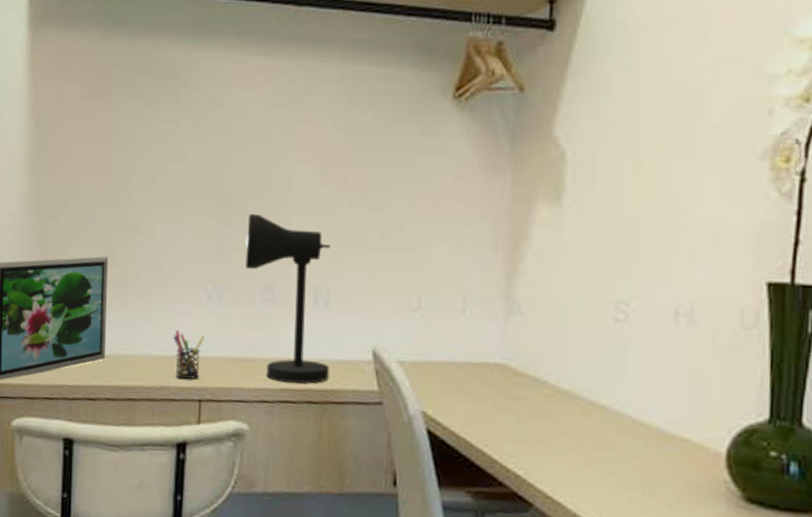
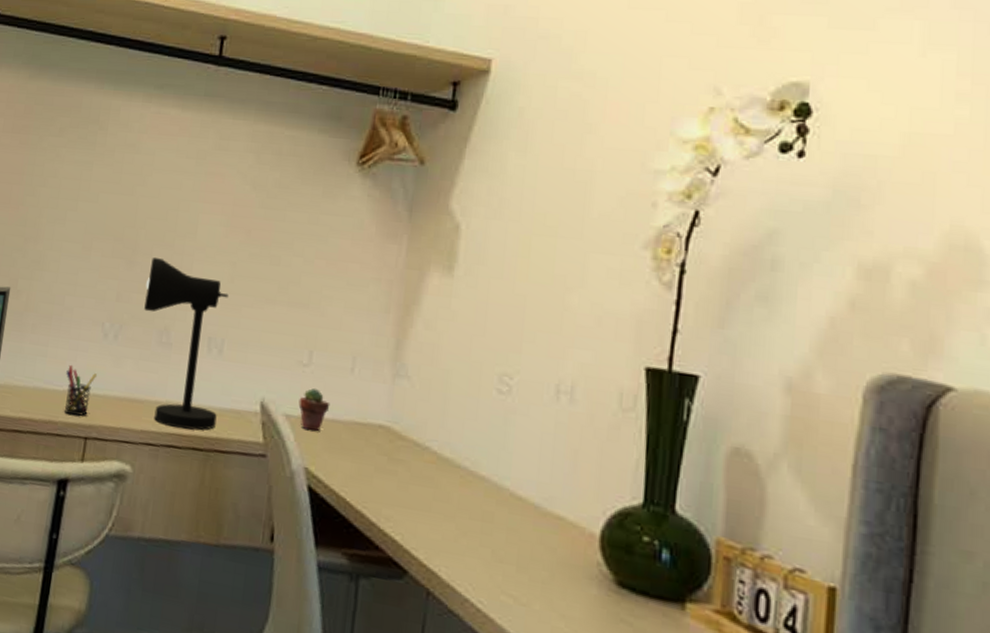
potted succulent: none [411,333,444,375] -> present [298,388,331,432]

